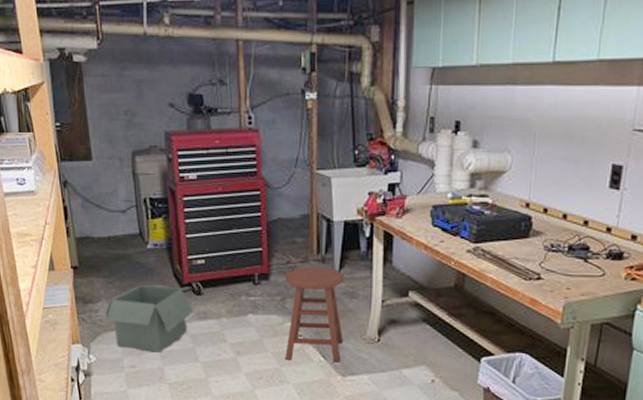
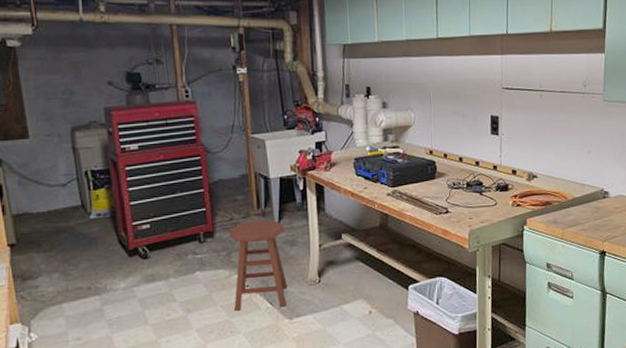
cardboard box: present [105,284,194,353] -> none [46,251,141,322]

